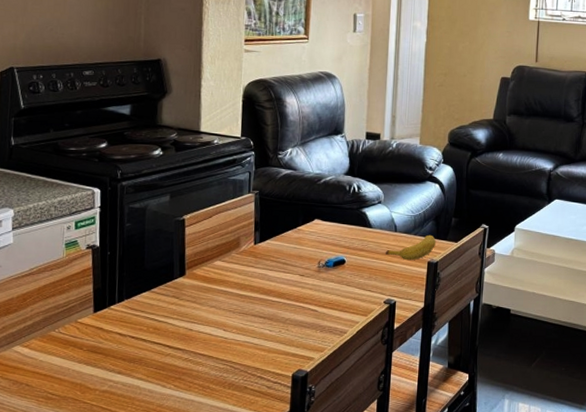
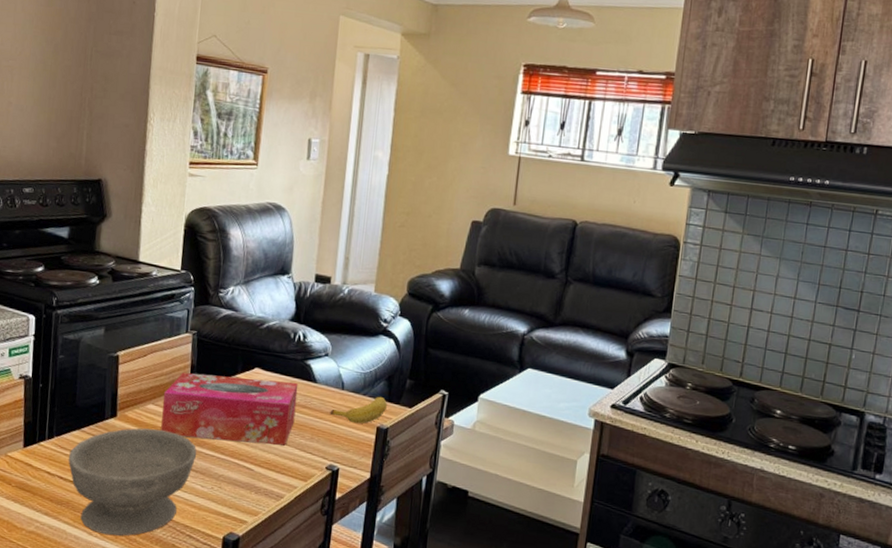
bowl: none [139,283,264,386] -> present [68,428,197,536]
tissue box: none [229,229,355,288] -> present [161,372,299,446]

